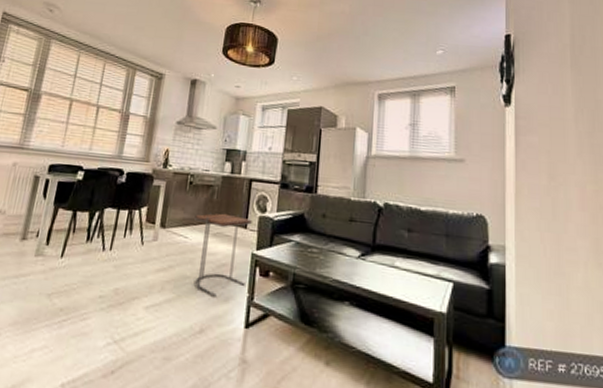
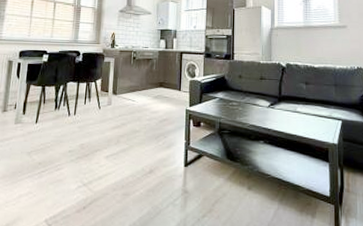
side table: present [194,212,252,297] -> none [139,80,184,145]

